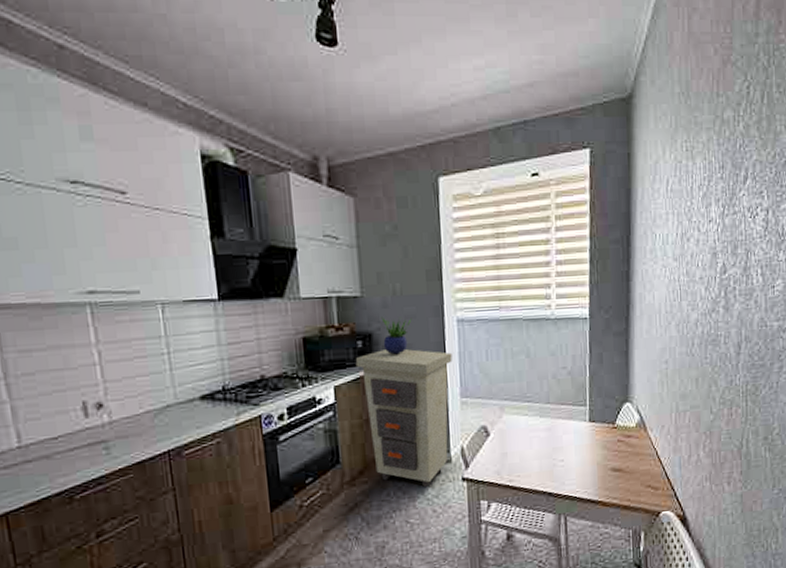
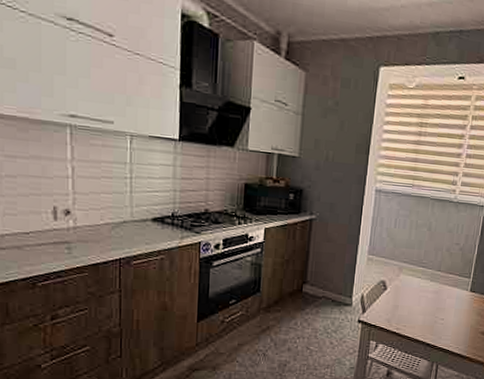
cabinet: present [355,349,453,488] -> none [285,204,367,323]
potted plant: present [381,316,412,355] -> none [311,176,338,211]

